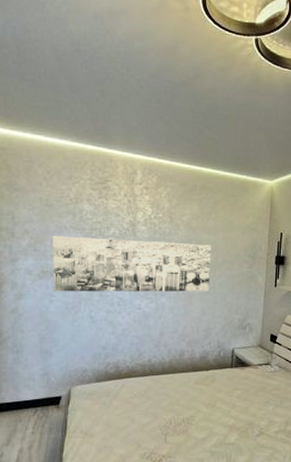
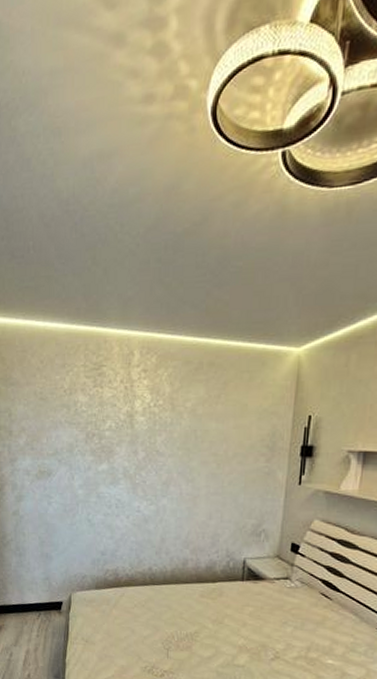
wall art: present [52,235,212,292] -> none [48,432,221,493]

